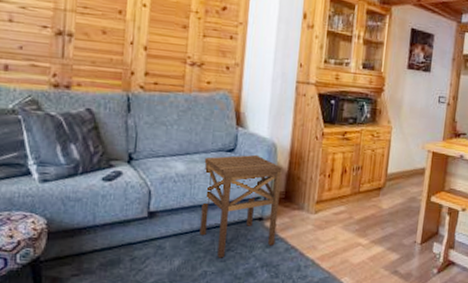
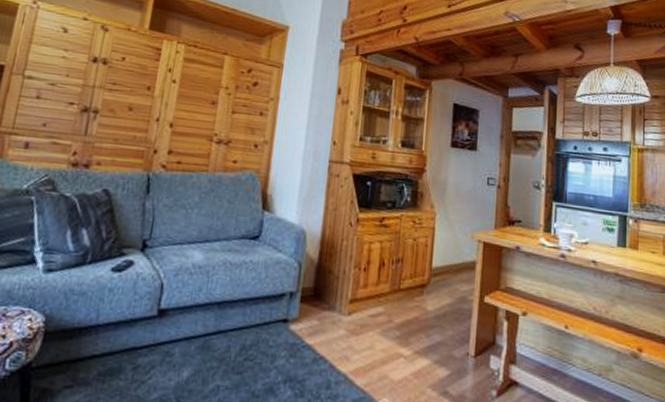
side table: present [199,154,282,258] -> none [214,243,312,369]

